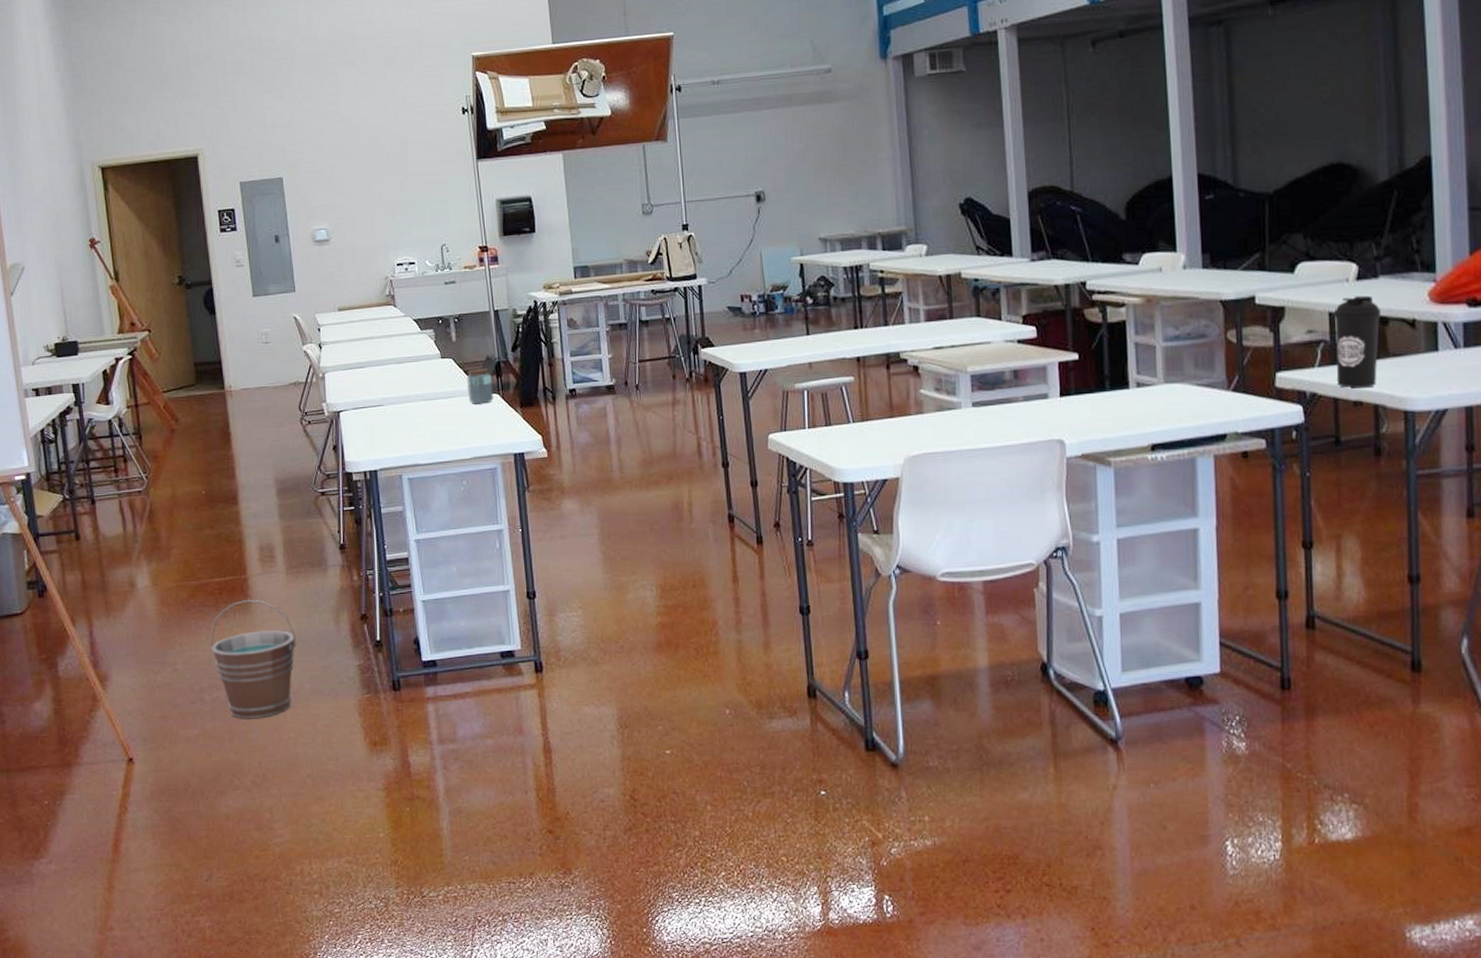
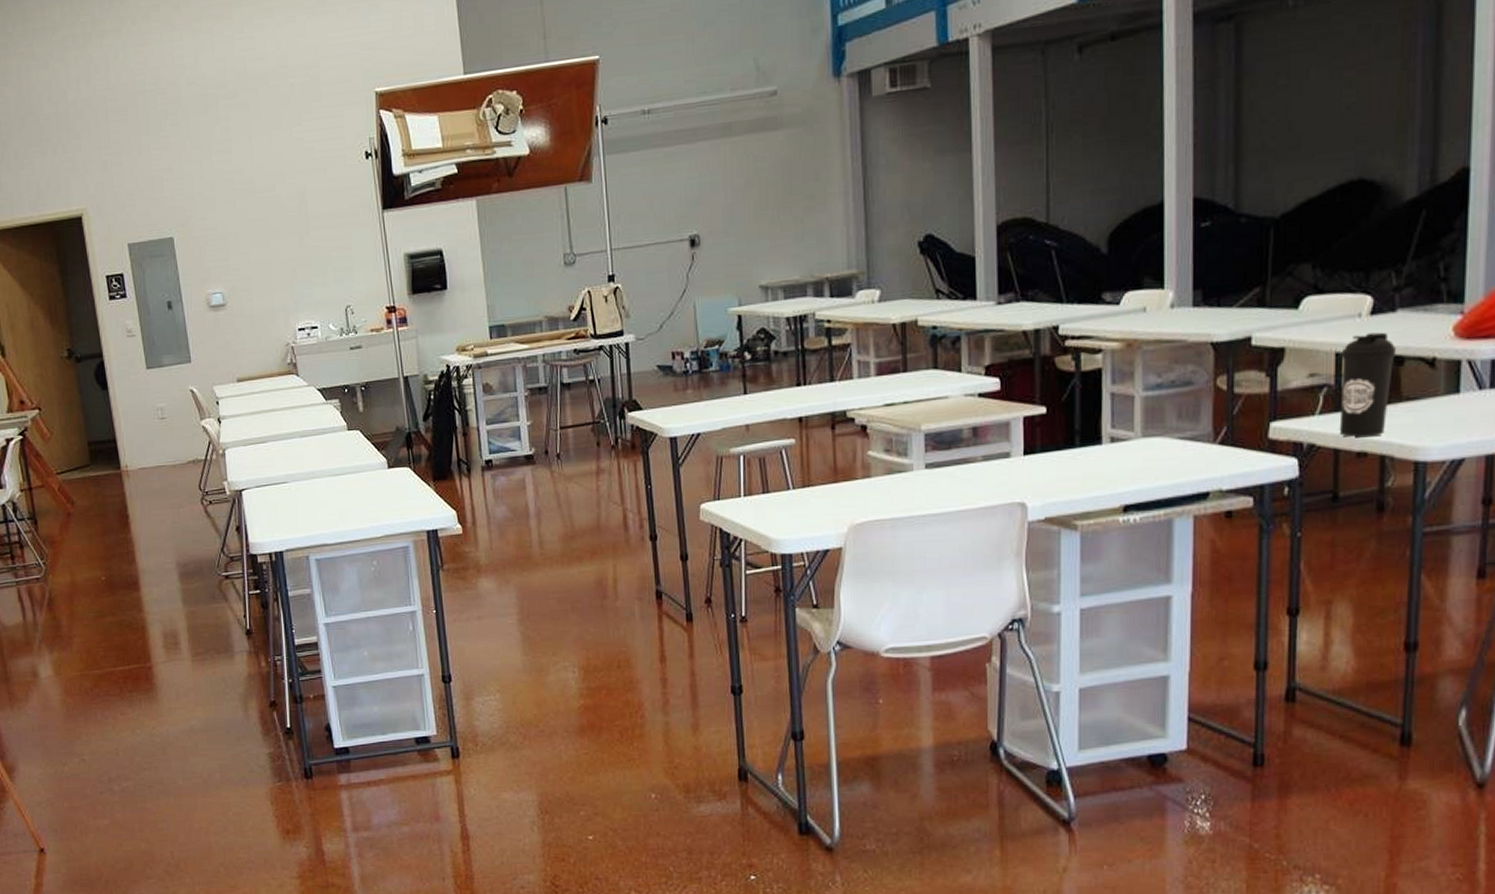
bucket: present [210,599,297,719] -> none [117,687,205,809]
peanut butter: present [466,368,494,404] -> none [375,440,404,479]

